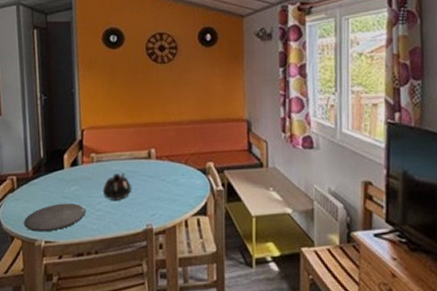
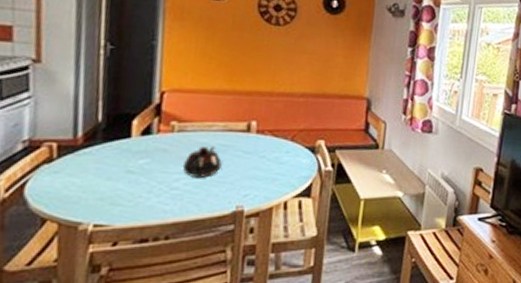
plate: present [24,203,85,232] -> none [63,179,157,214]

